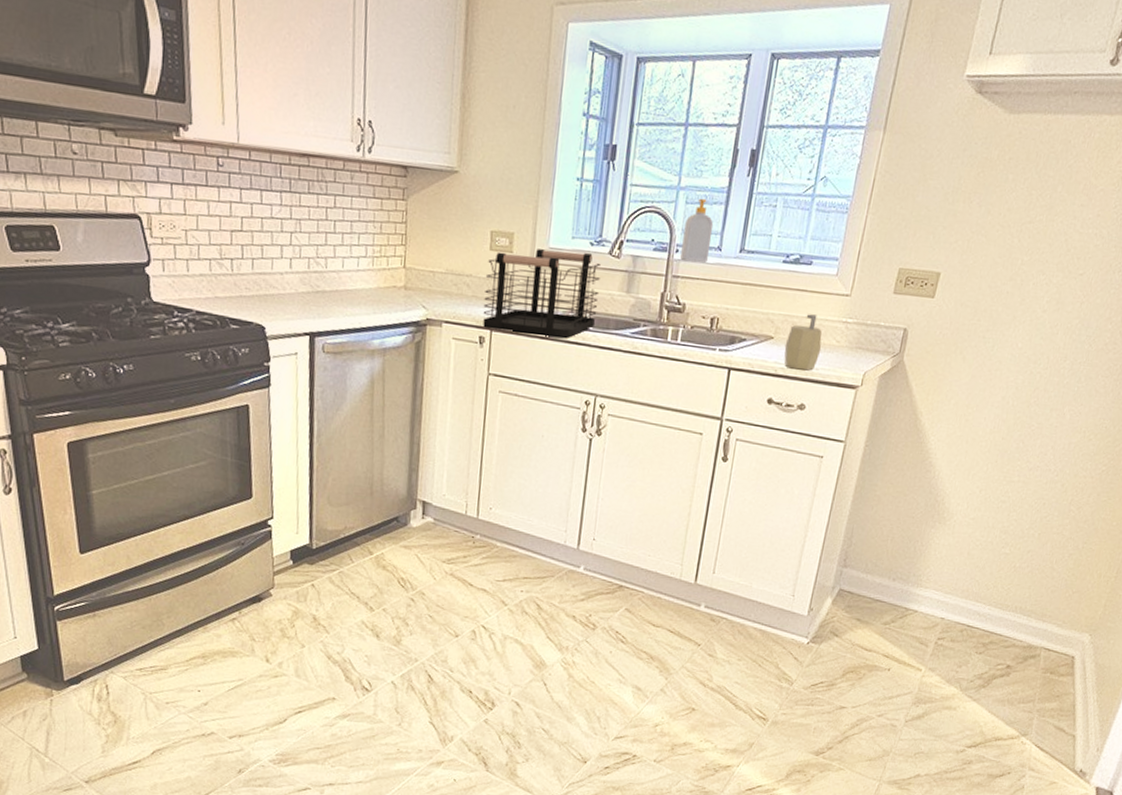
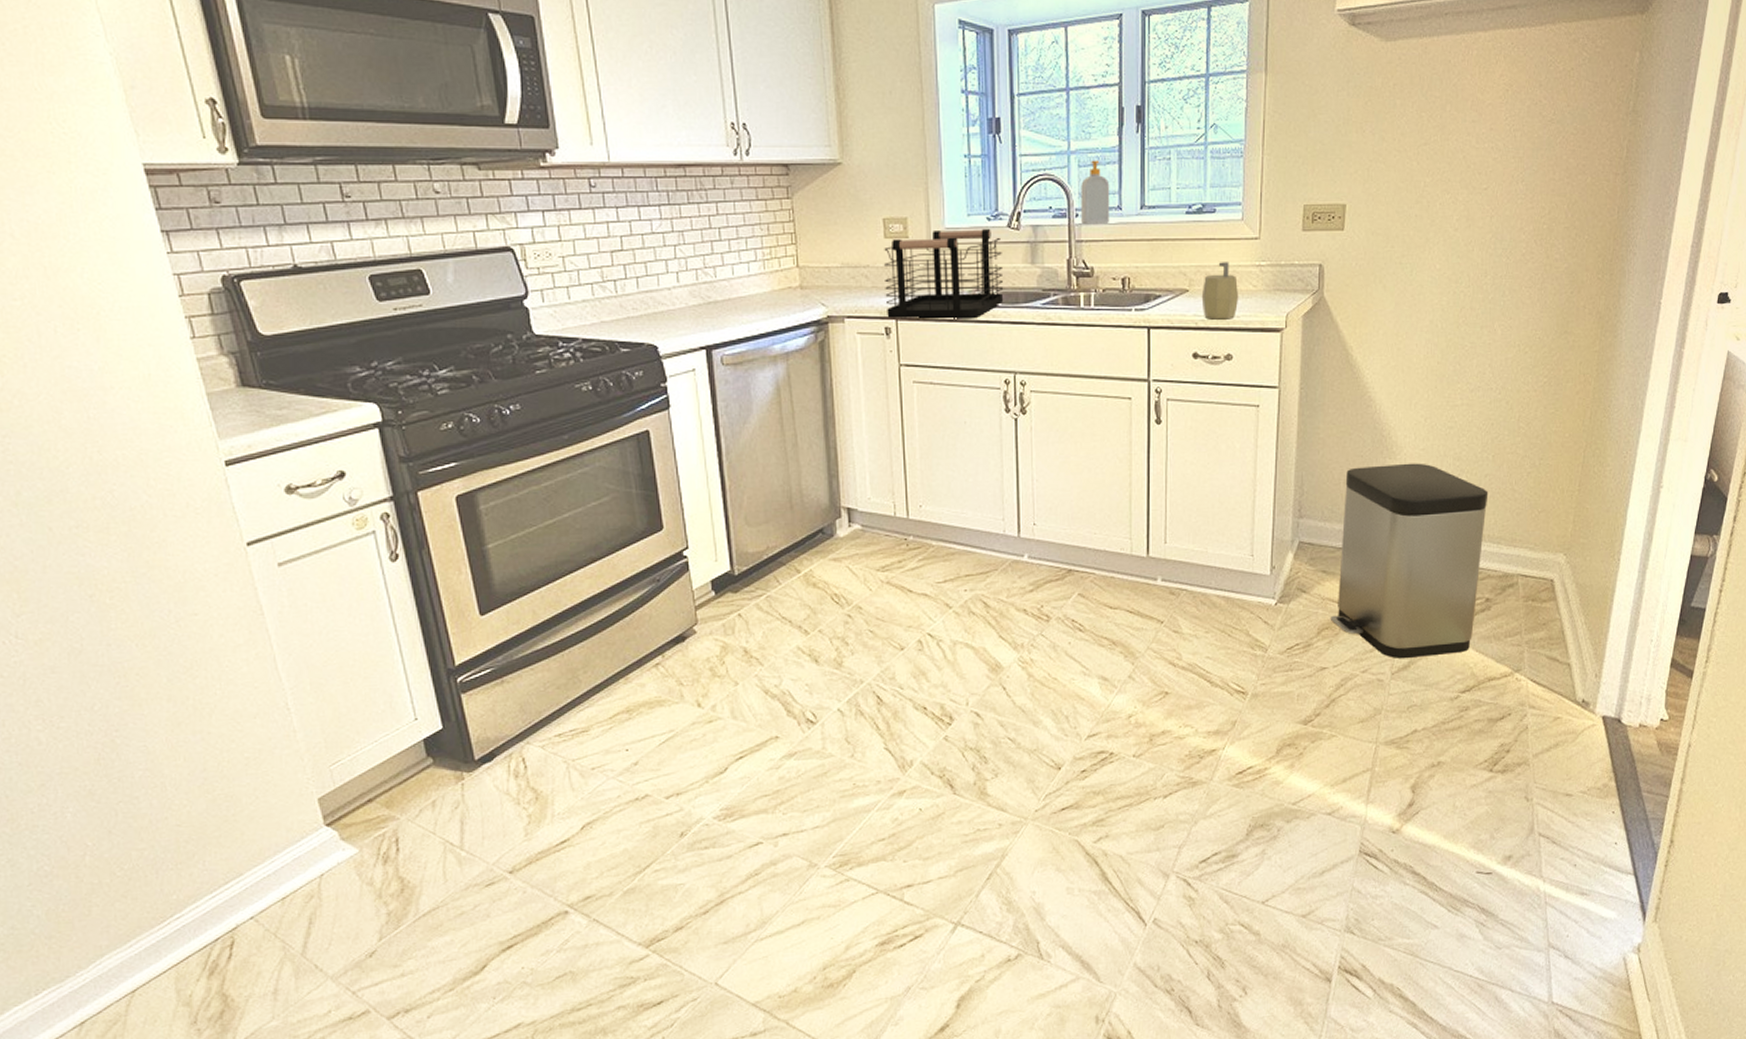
pedal bin: none [856,527,1028,711] -> present [1330,463,1489,658]

